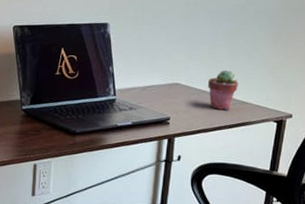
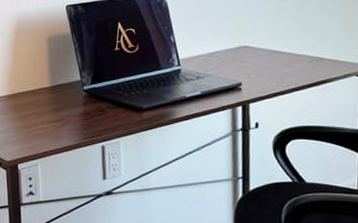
potted succulent: present [208,70,238,110] -> none [278,26,312,69]

